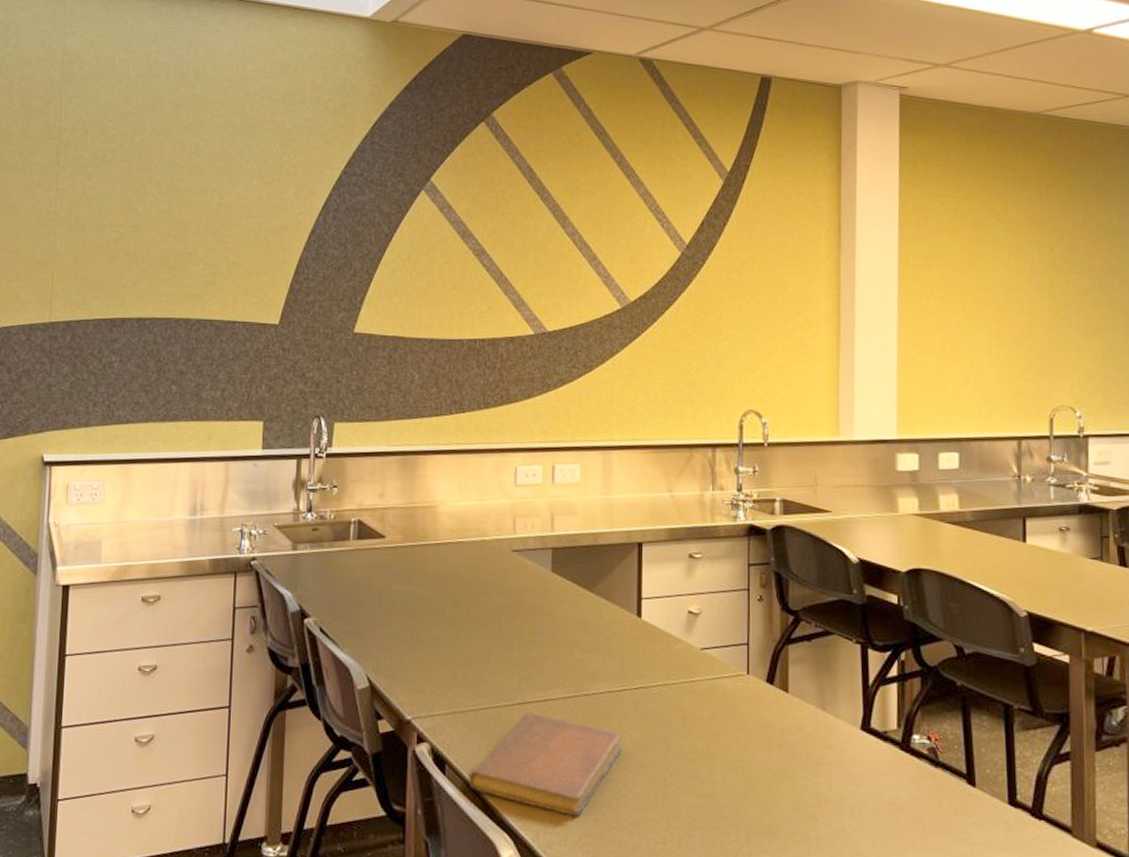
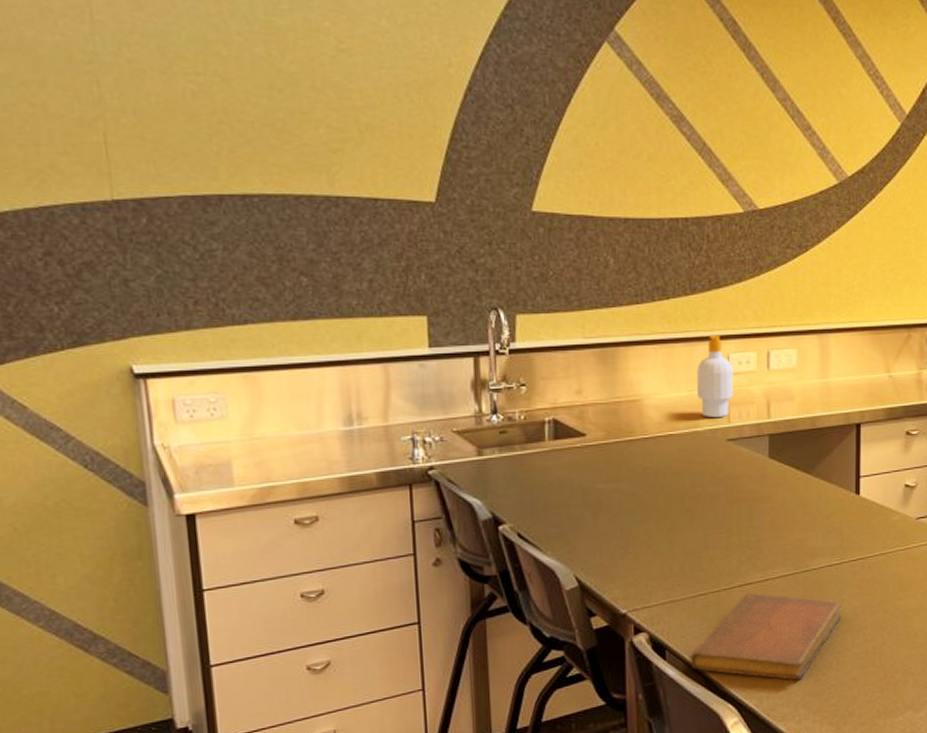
soap bottle: none [485,447,521,529] -> present [696,335,734,418]

